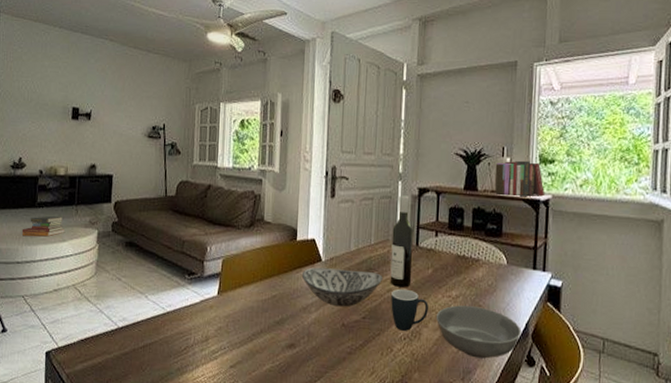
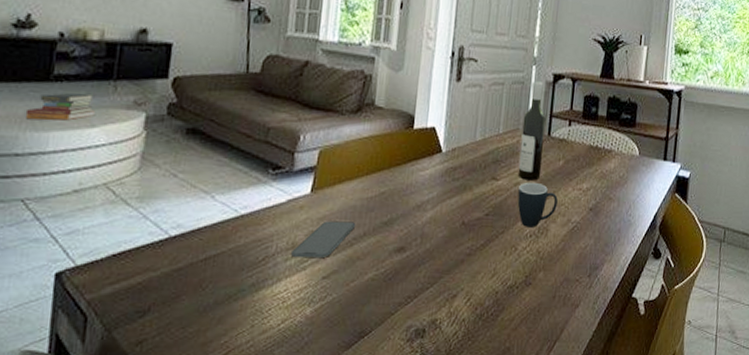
smartphone: none [206,319,254,350] -> present [291,221,356,257]
decorative bowl: present [301,267,383,307] -> none [417,159,511,204]
bowl: present [435,305,521,359] -> none [564,198,650,253]
books: present [495,160,545,197] -> none [631,49,678,87]

